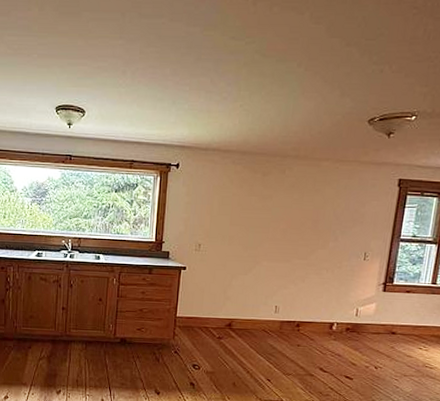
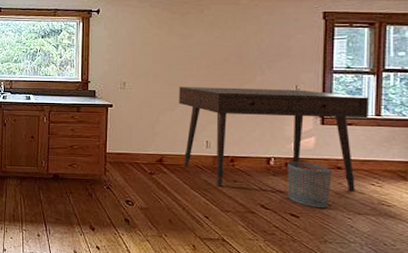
desk: none [251,250,428,355] -> present [179,87,369,192]
waste bin: none [345,326,387,371] -> present [287,161,332,209]

